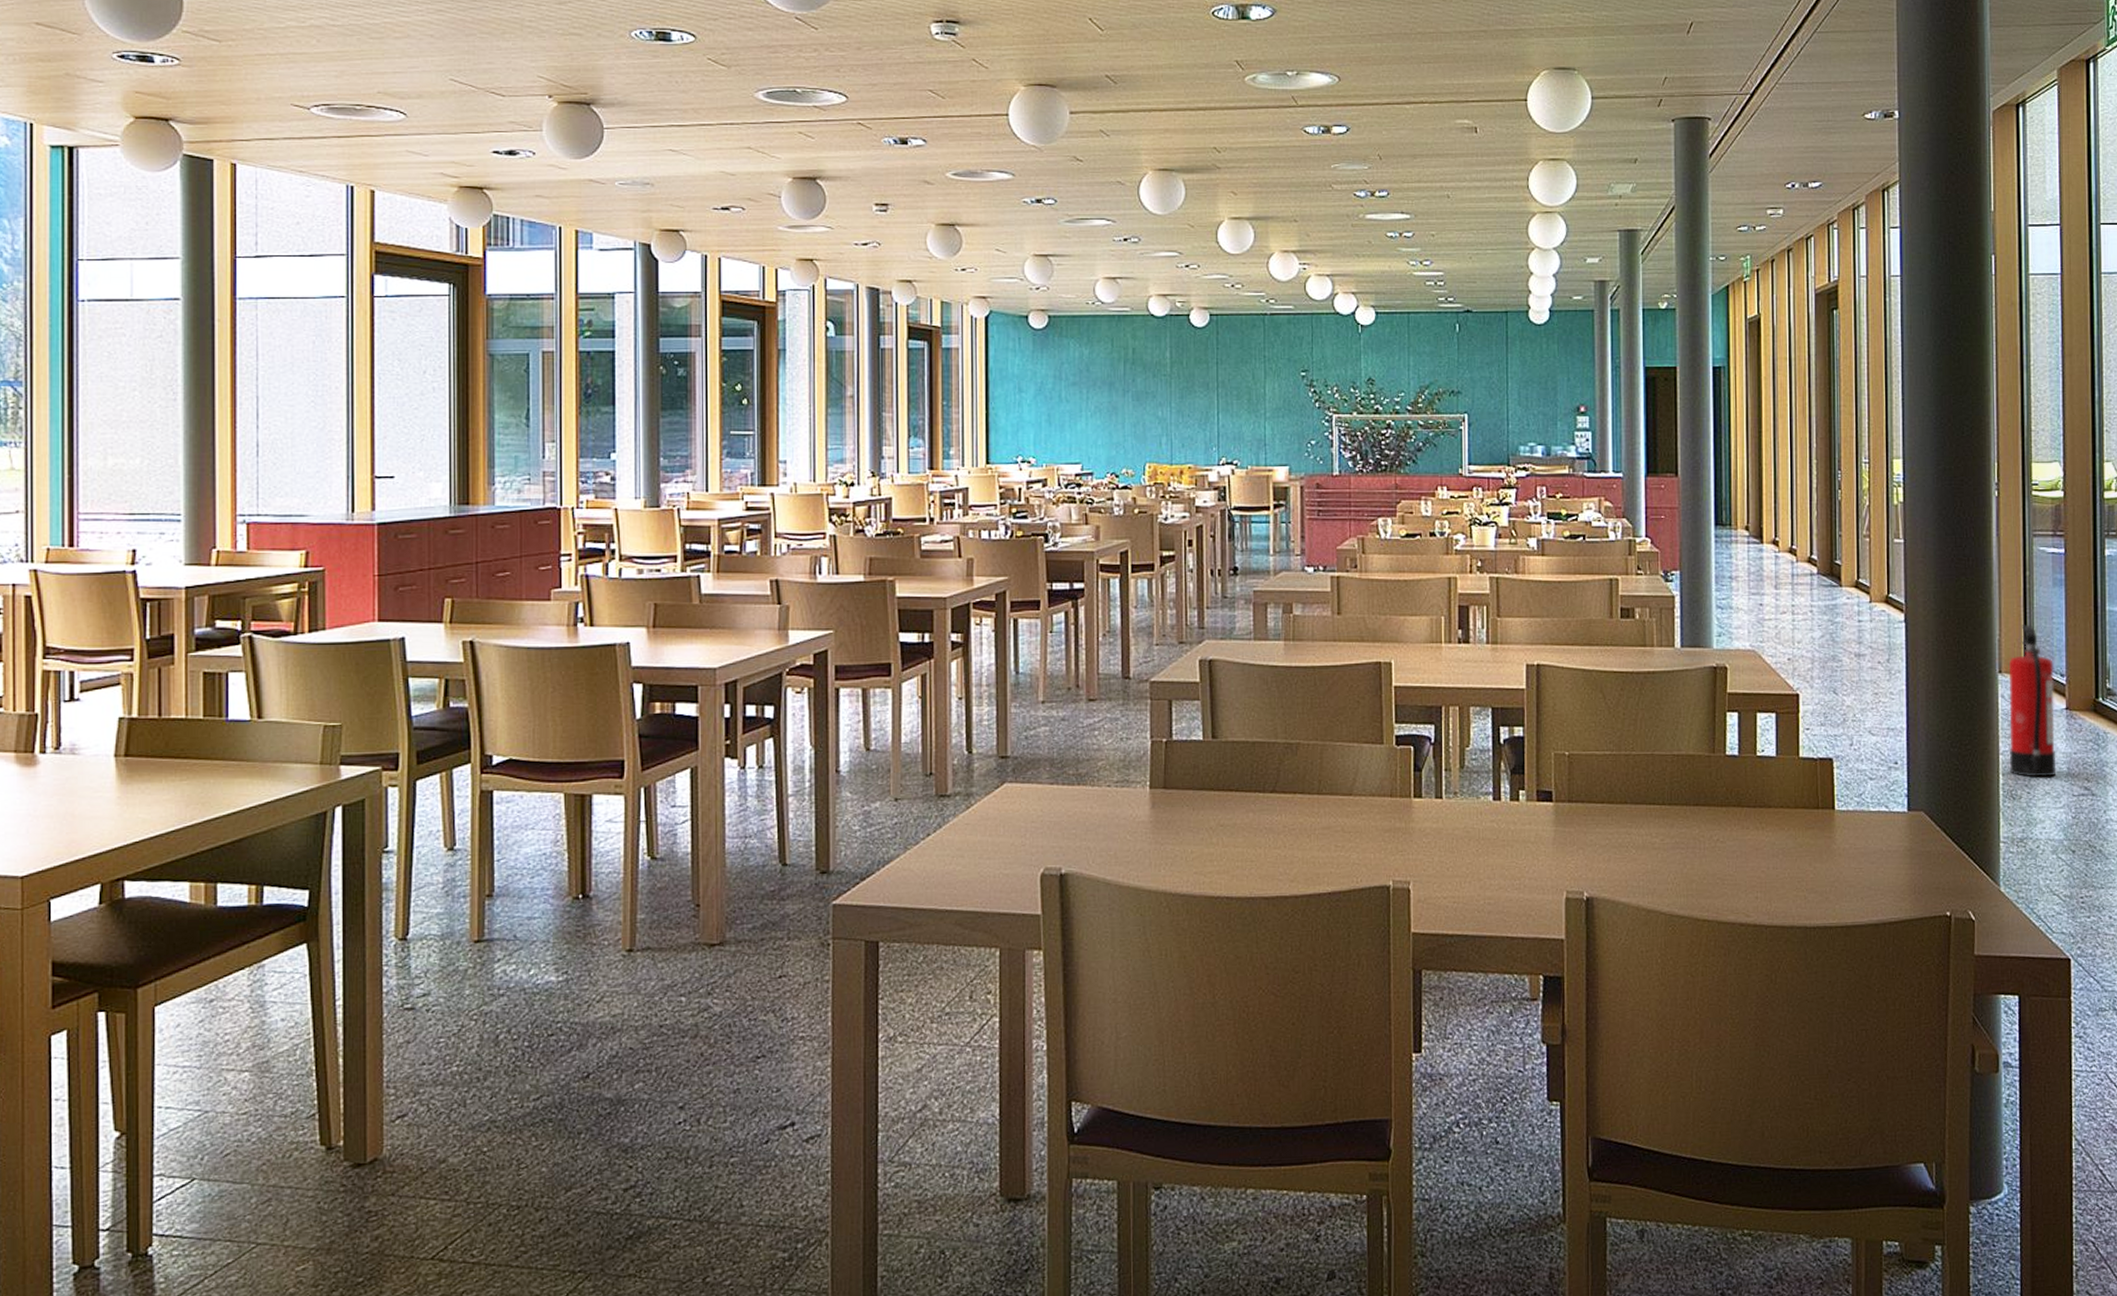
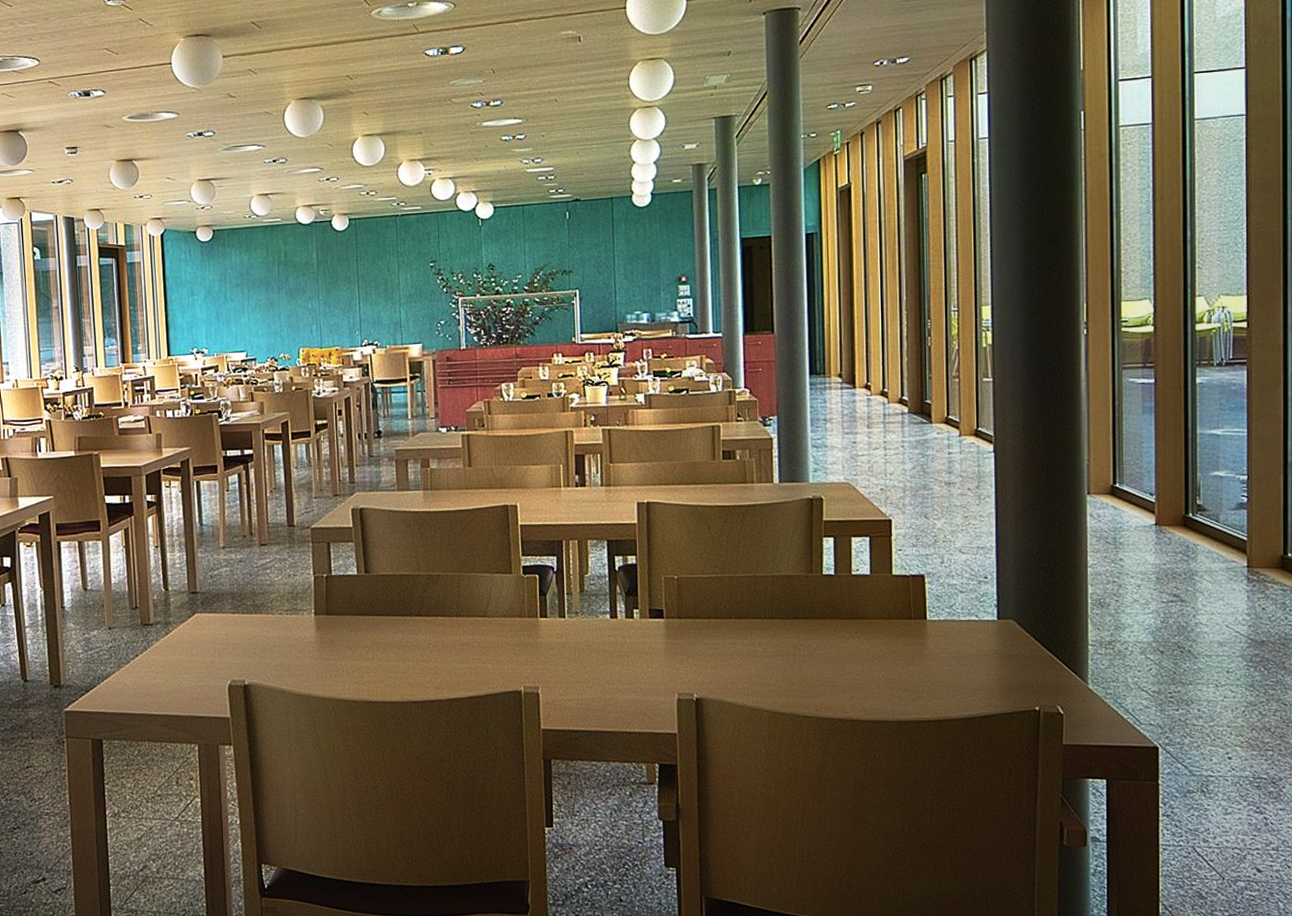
fire extinguisher: present [2009,624,2055,778] -> none [1098,449,1144,587]

